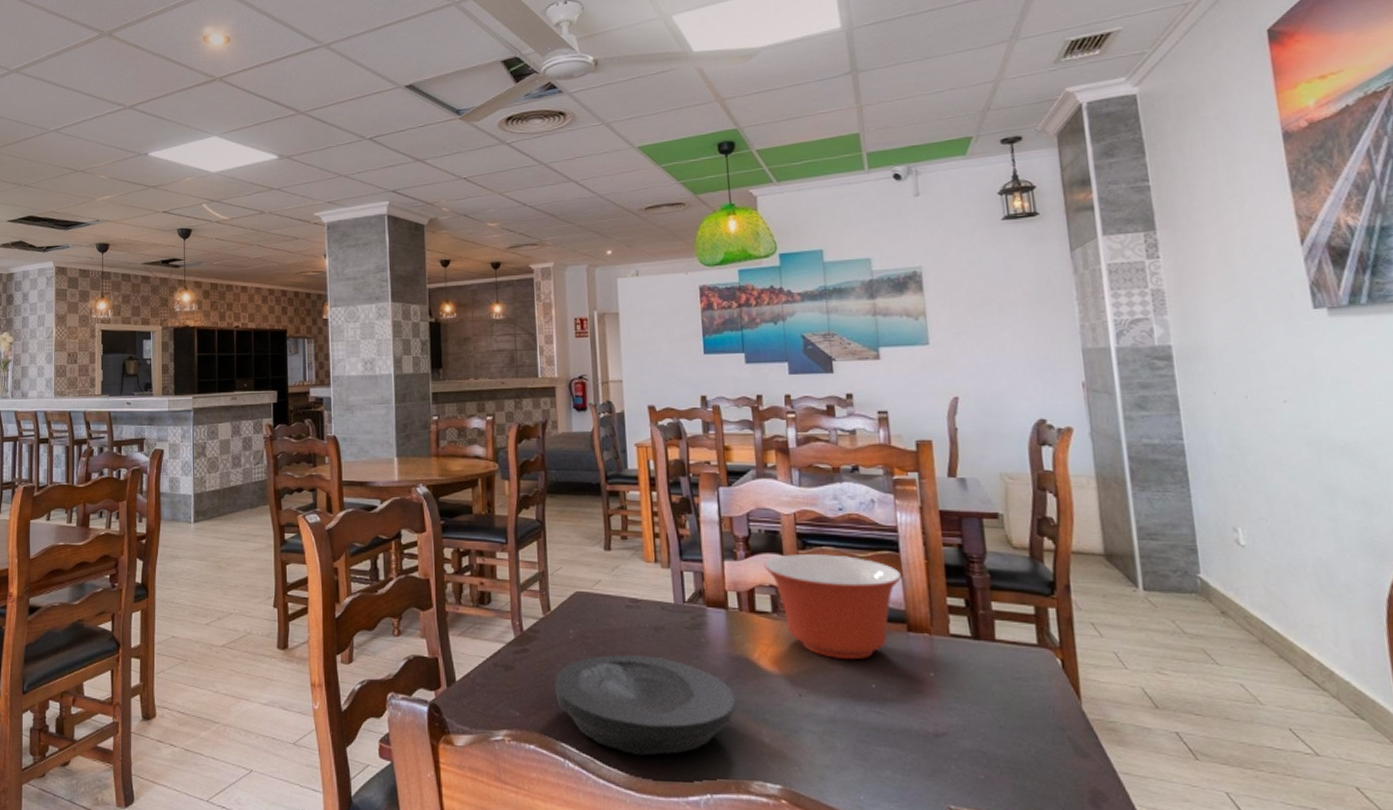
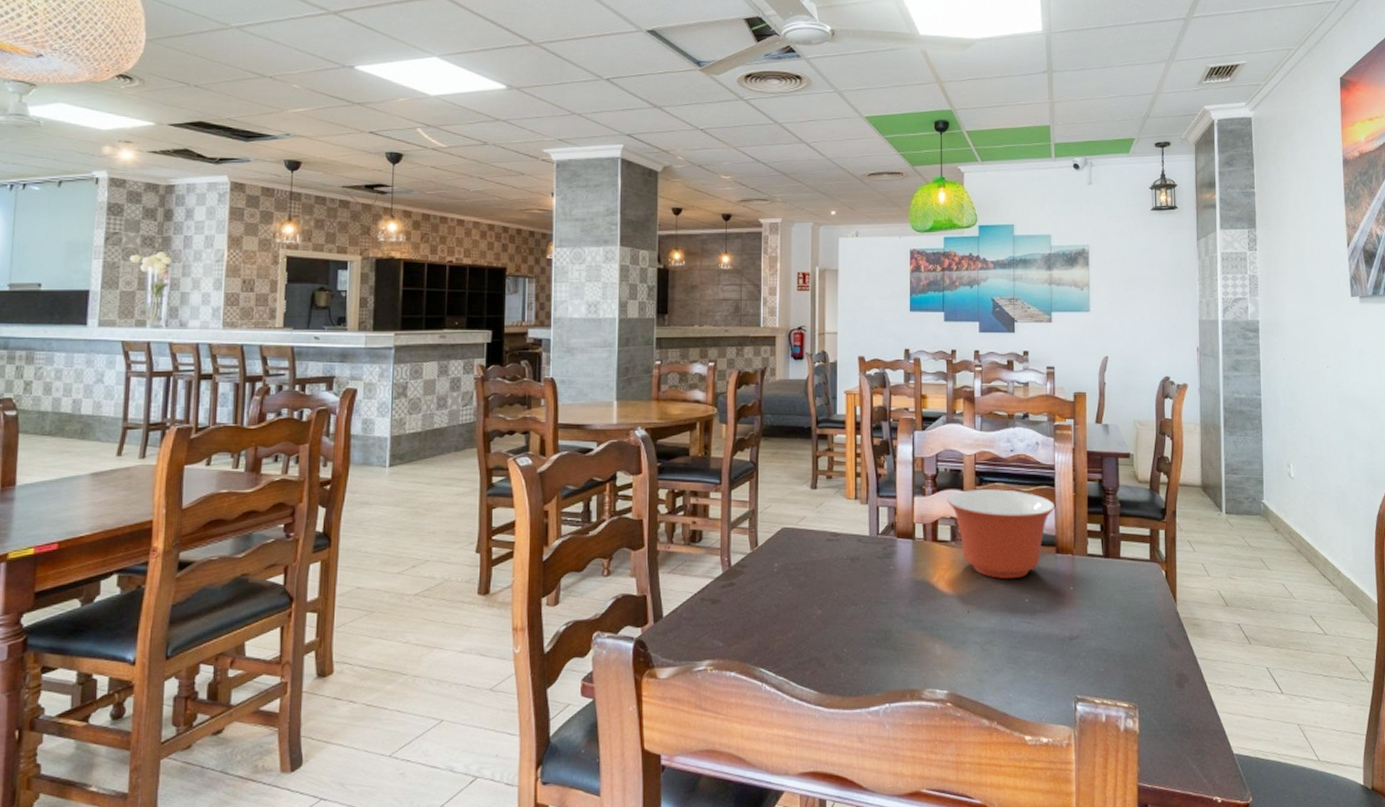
plate: present [554,654,736,756] -> none [757,583,915,675]

